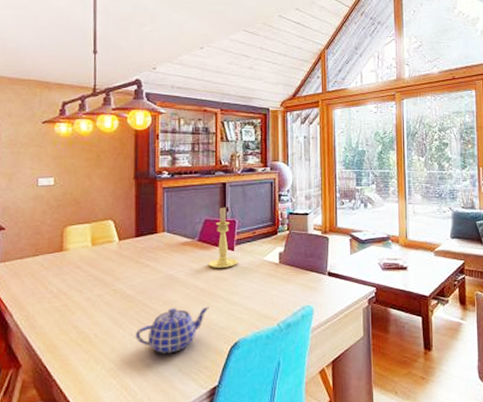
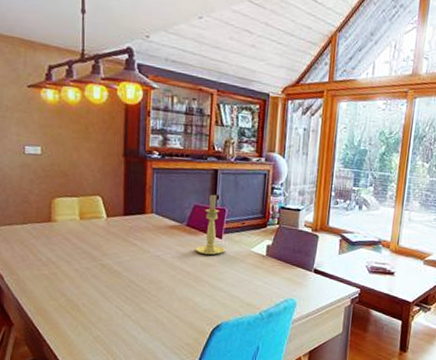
teapot: present [136,306,209,354] -> none [122,287,194,329]

